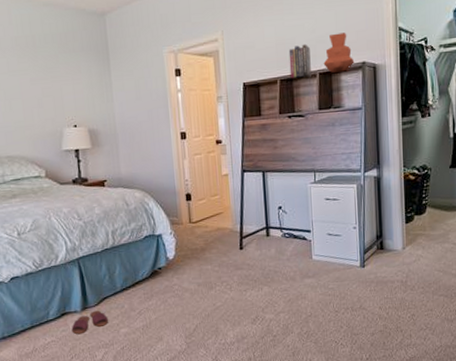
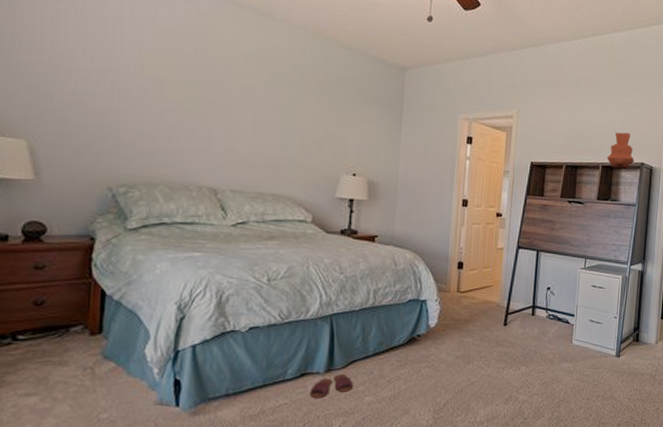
books: present [288,44,311,80] -> none [575,136,597,169]

